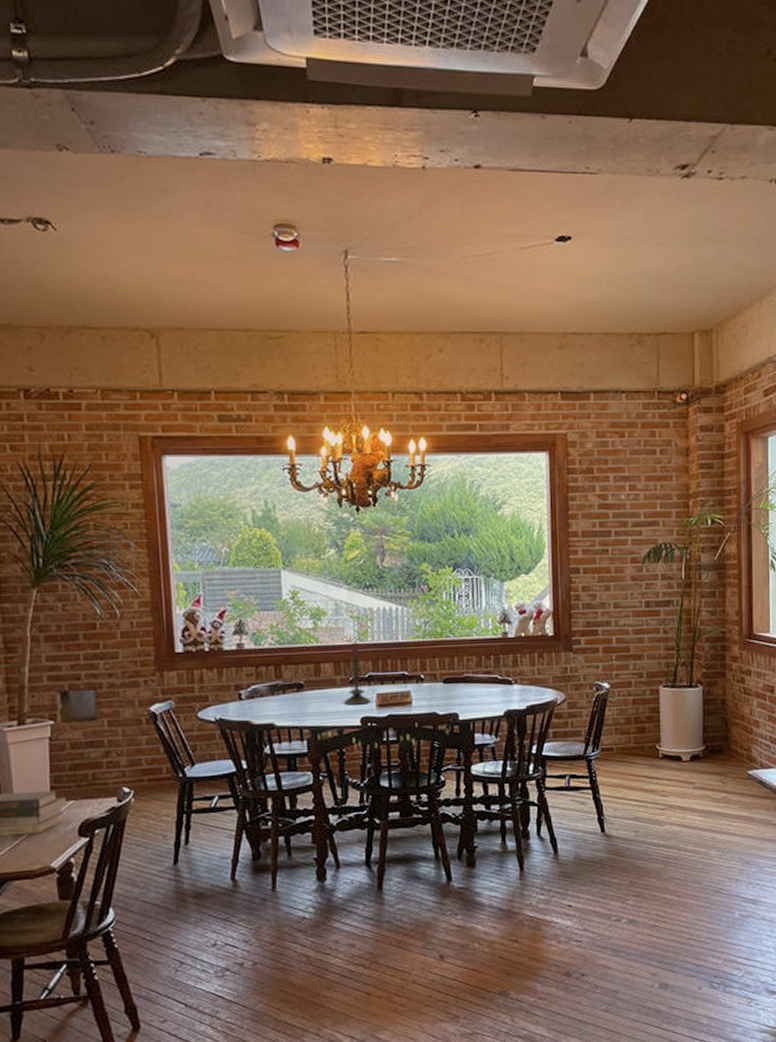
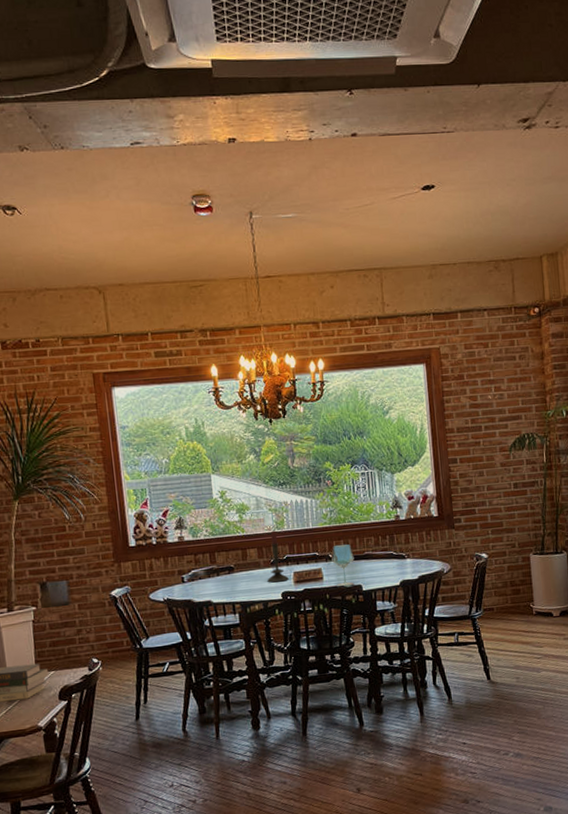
wine glass: none [423,663,451,715] -> present [331,544,355,588]

